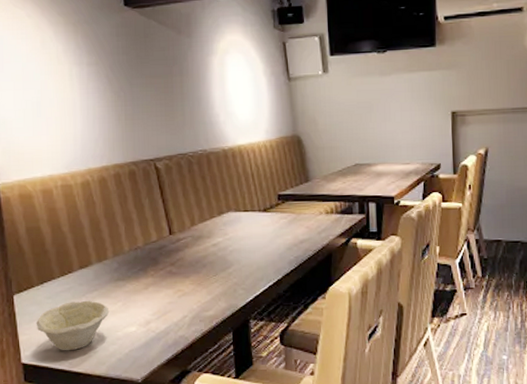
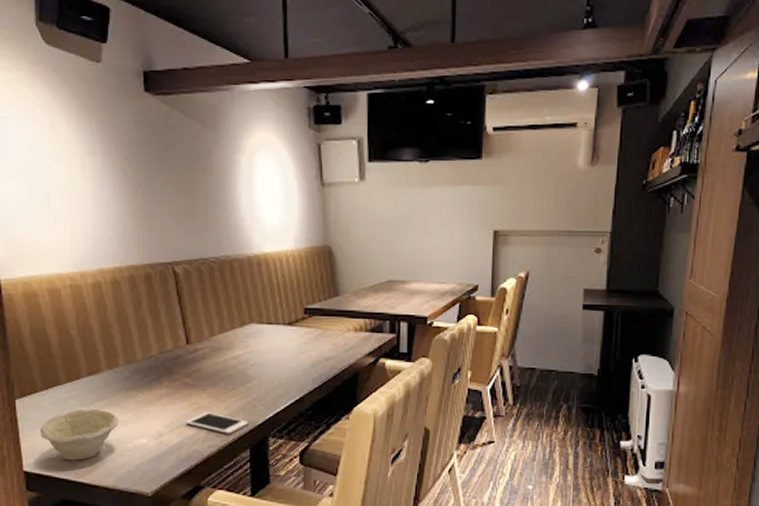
cell phone: none [171,298,230,318] -> present [185,412,249,434]

